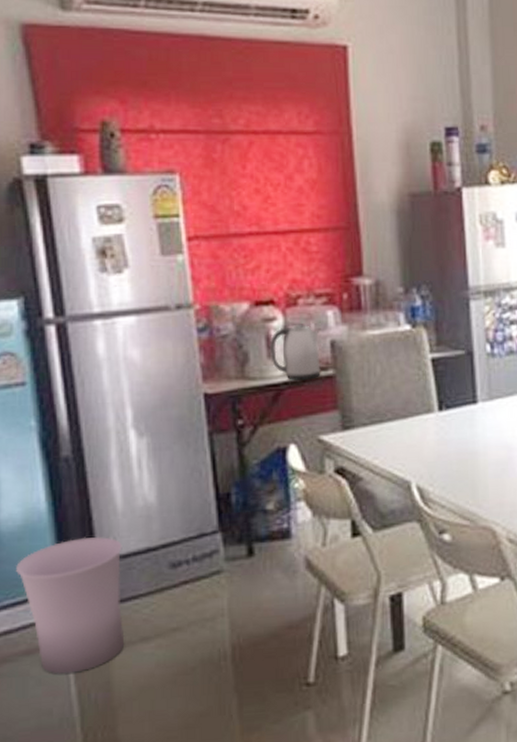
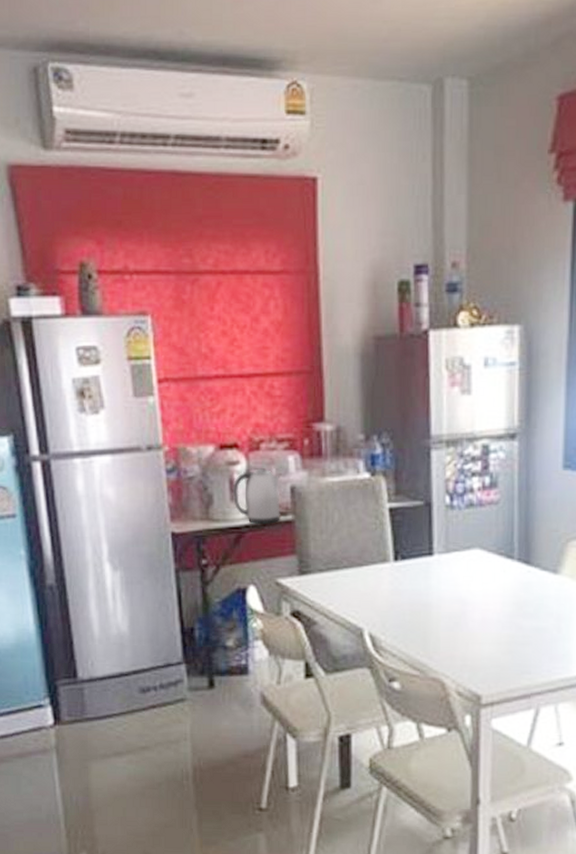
waste bin: present [16,536,125,675] -> none [10,658,101,777]

